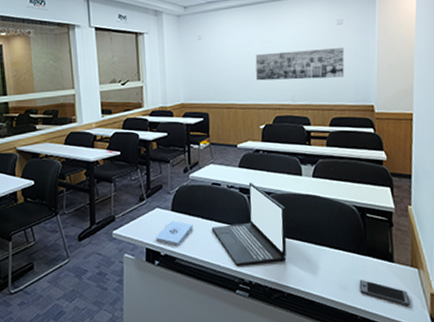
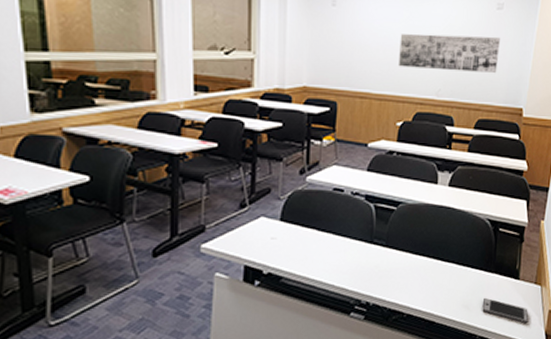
notepad: present [156,221,193,247] -> none [258,233,306,264]
laptop: present [211,182,287,267] -> none [328,189,415,286]

